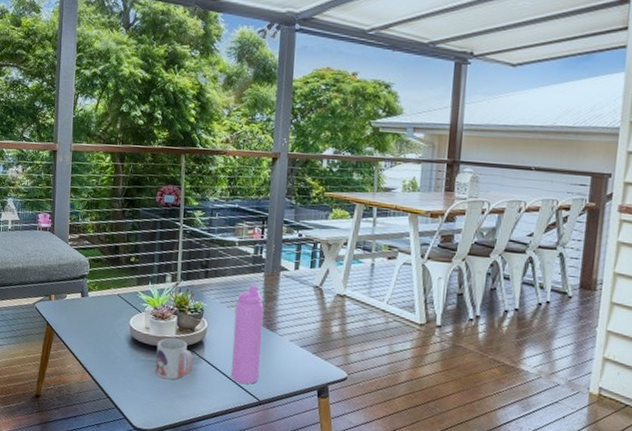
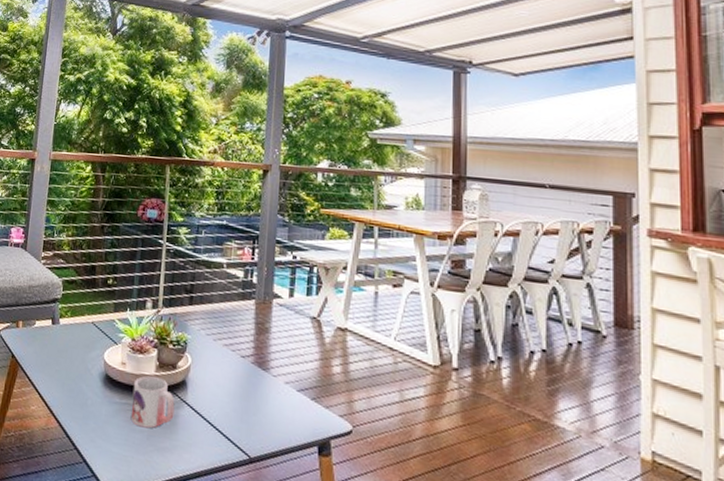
water bottle: present [230,284,264,385] -> none [217,313,255,437]

